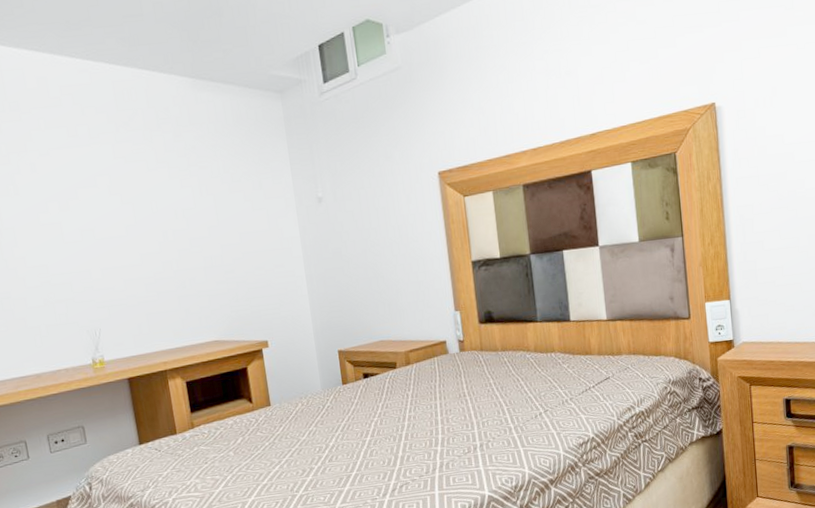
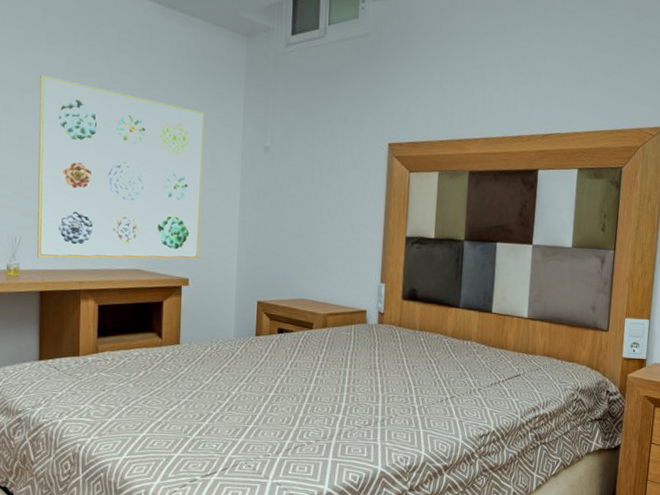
wall art: none [89,168,274,346] -> present [37,74,204,260]

